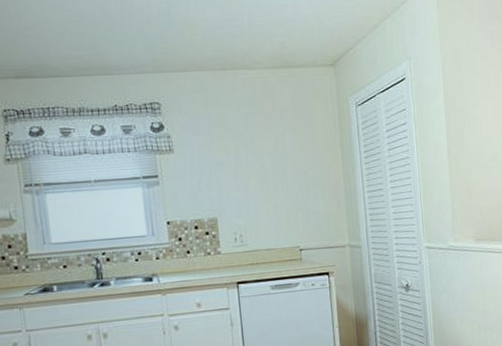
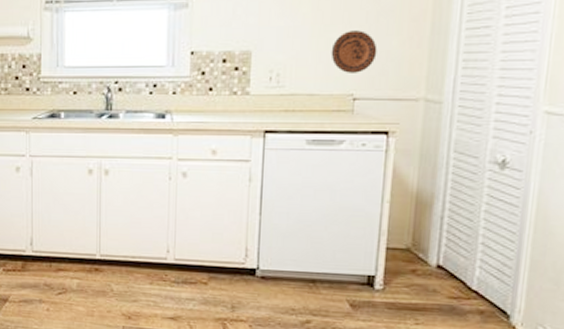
decorative plate: none [278,197,311,230] -> present [331,30,378,73]

